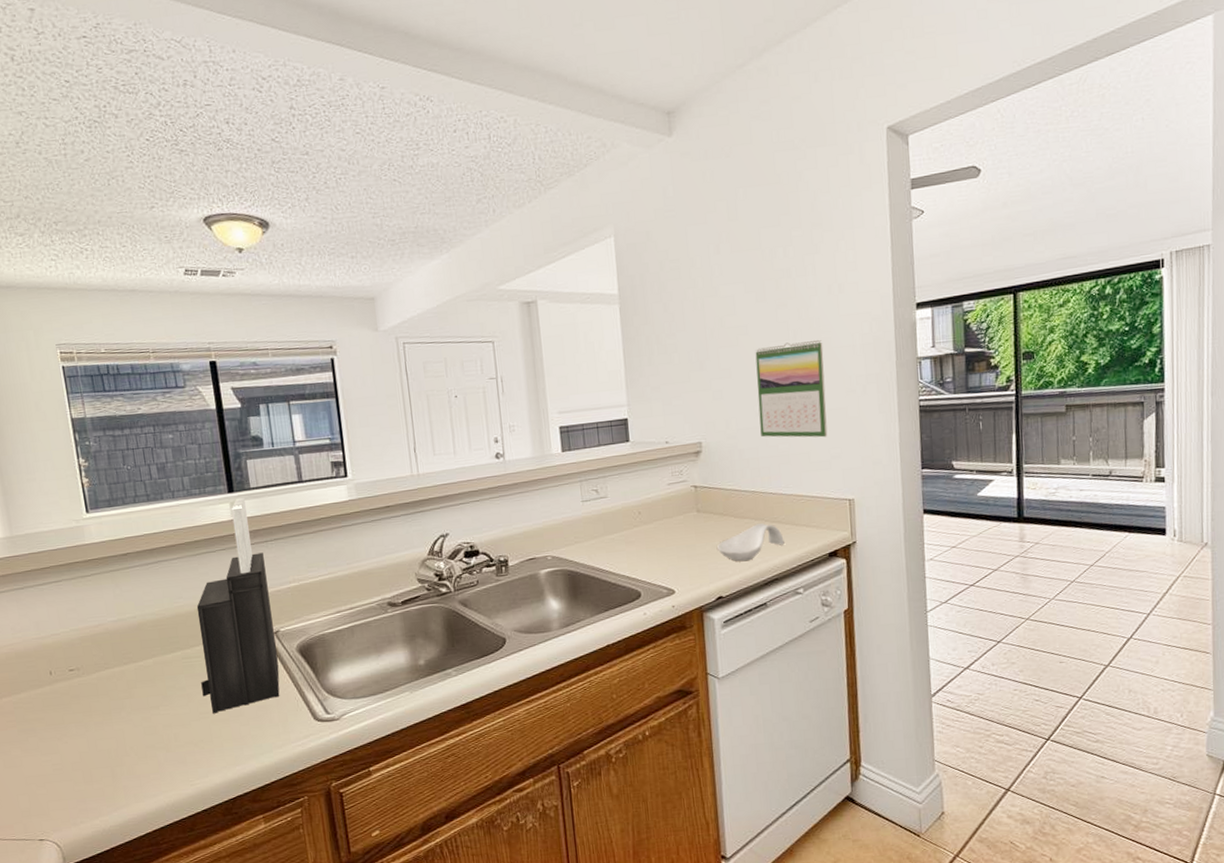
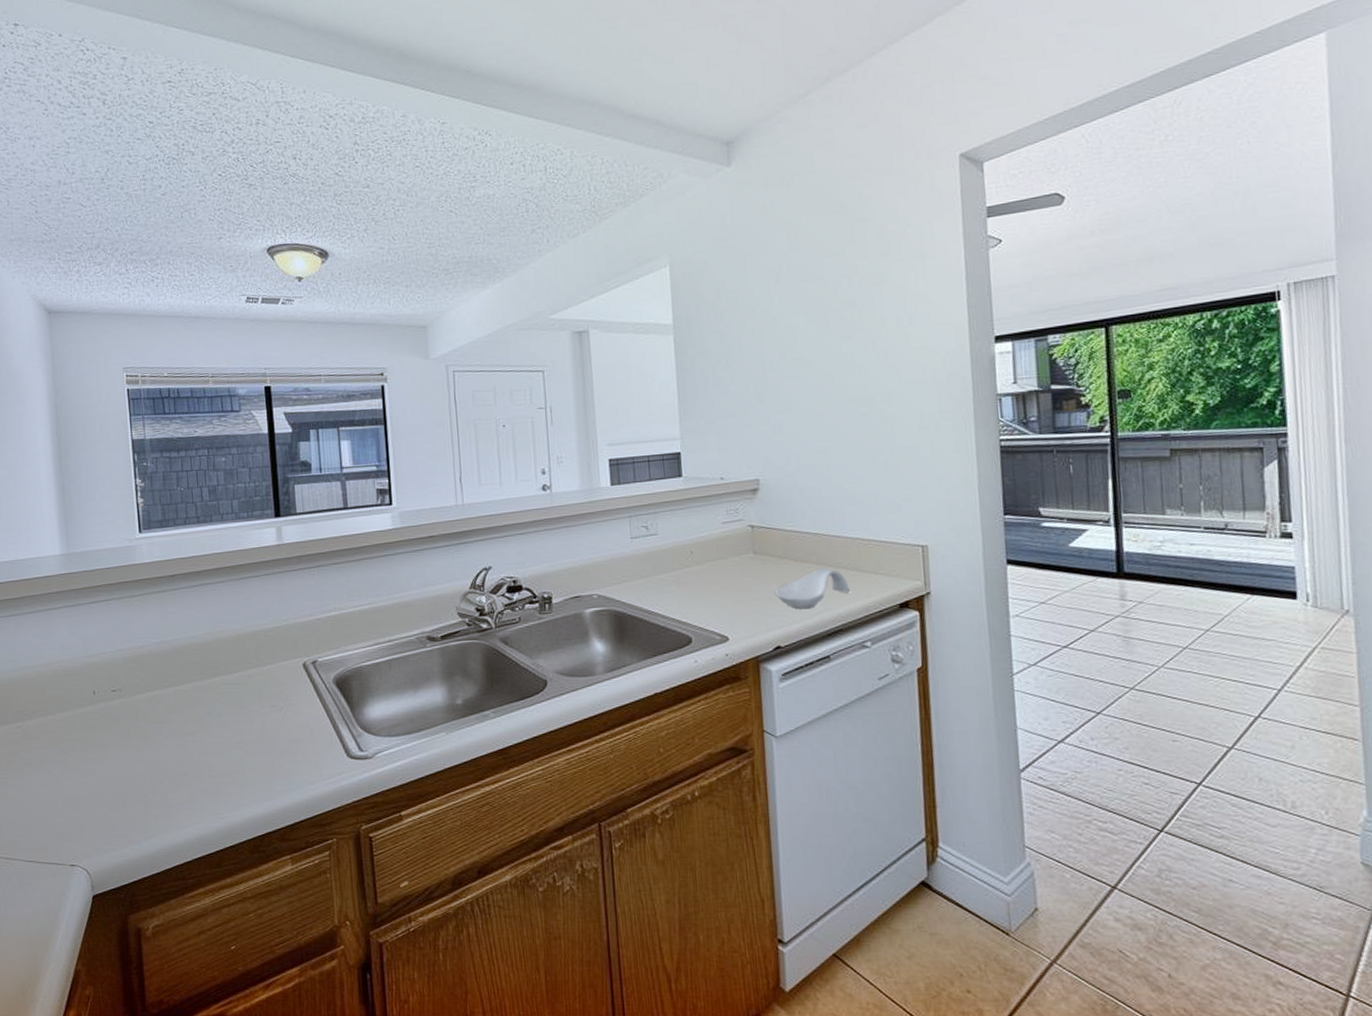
knife block: present [196,498,280,714] -> none [237,523,315,744]
calendar: present [755,339,828,438] -> none [817,373,897,478]

